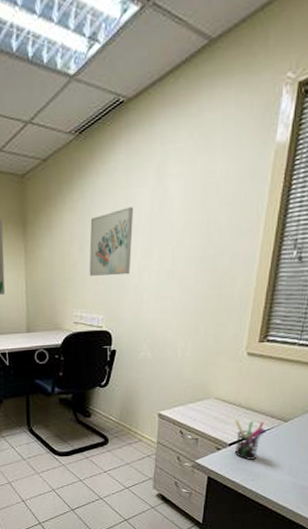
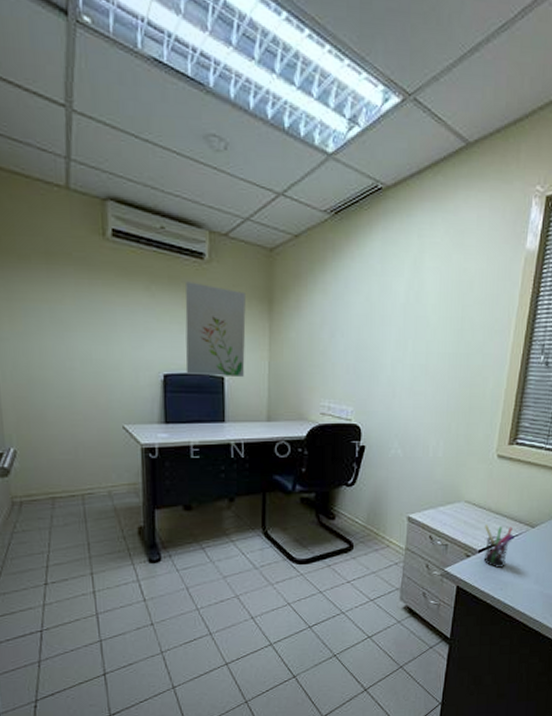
wall art: present [89,207,134,276] -> none [339,296,389,366]

